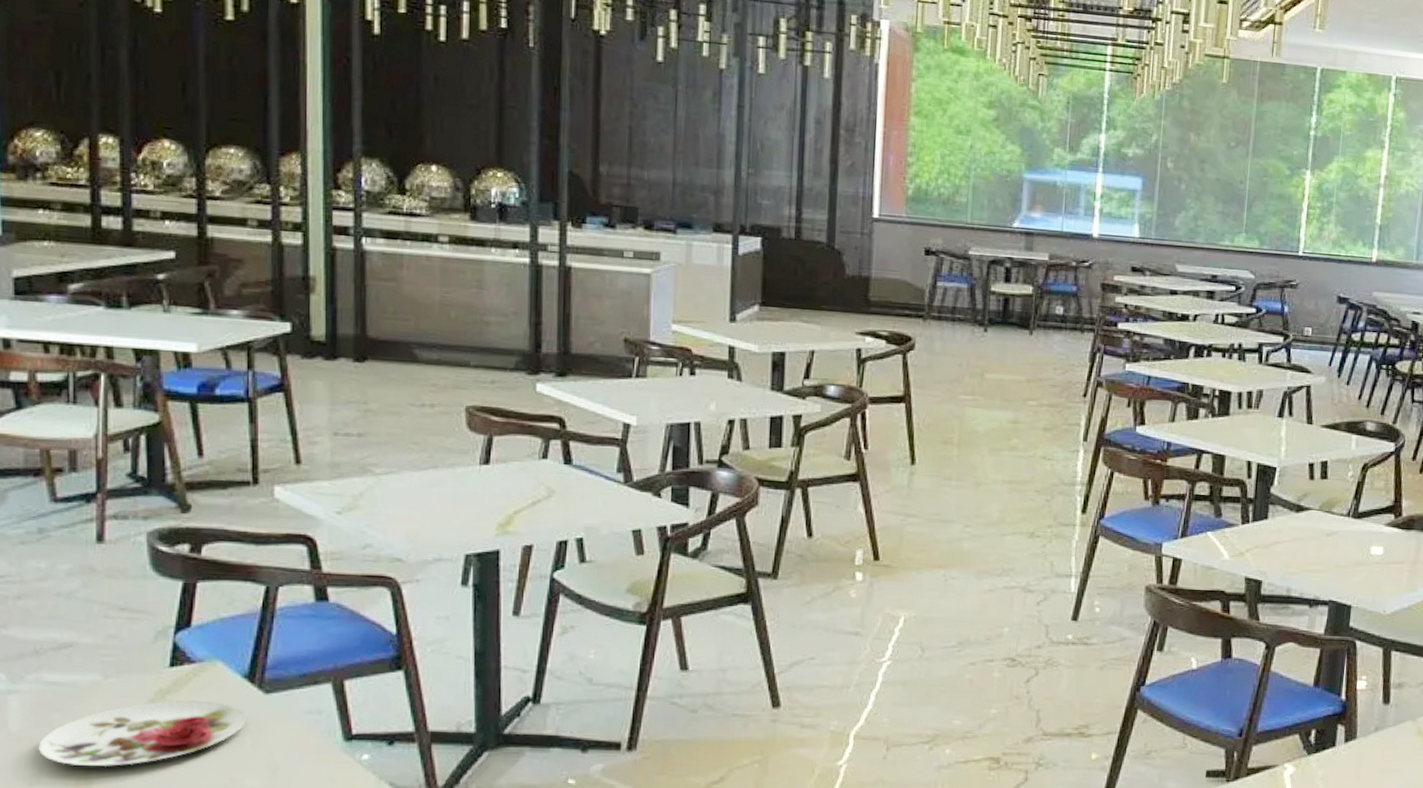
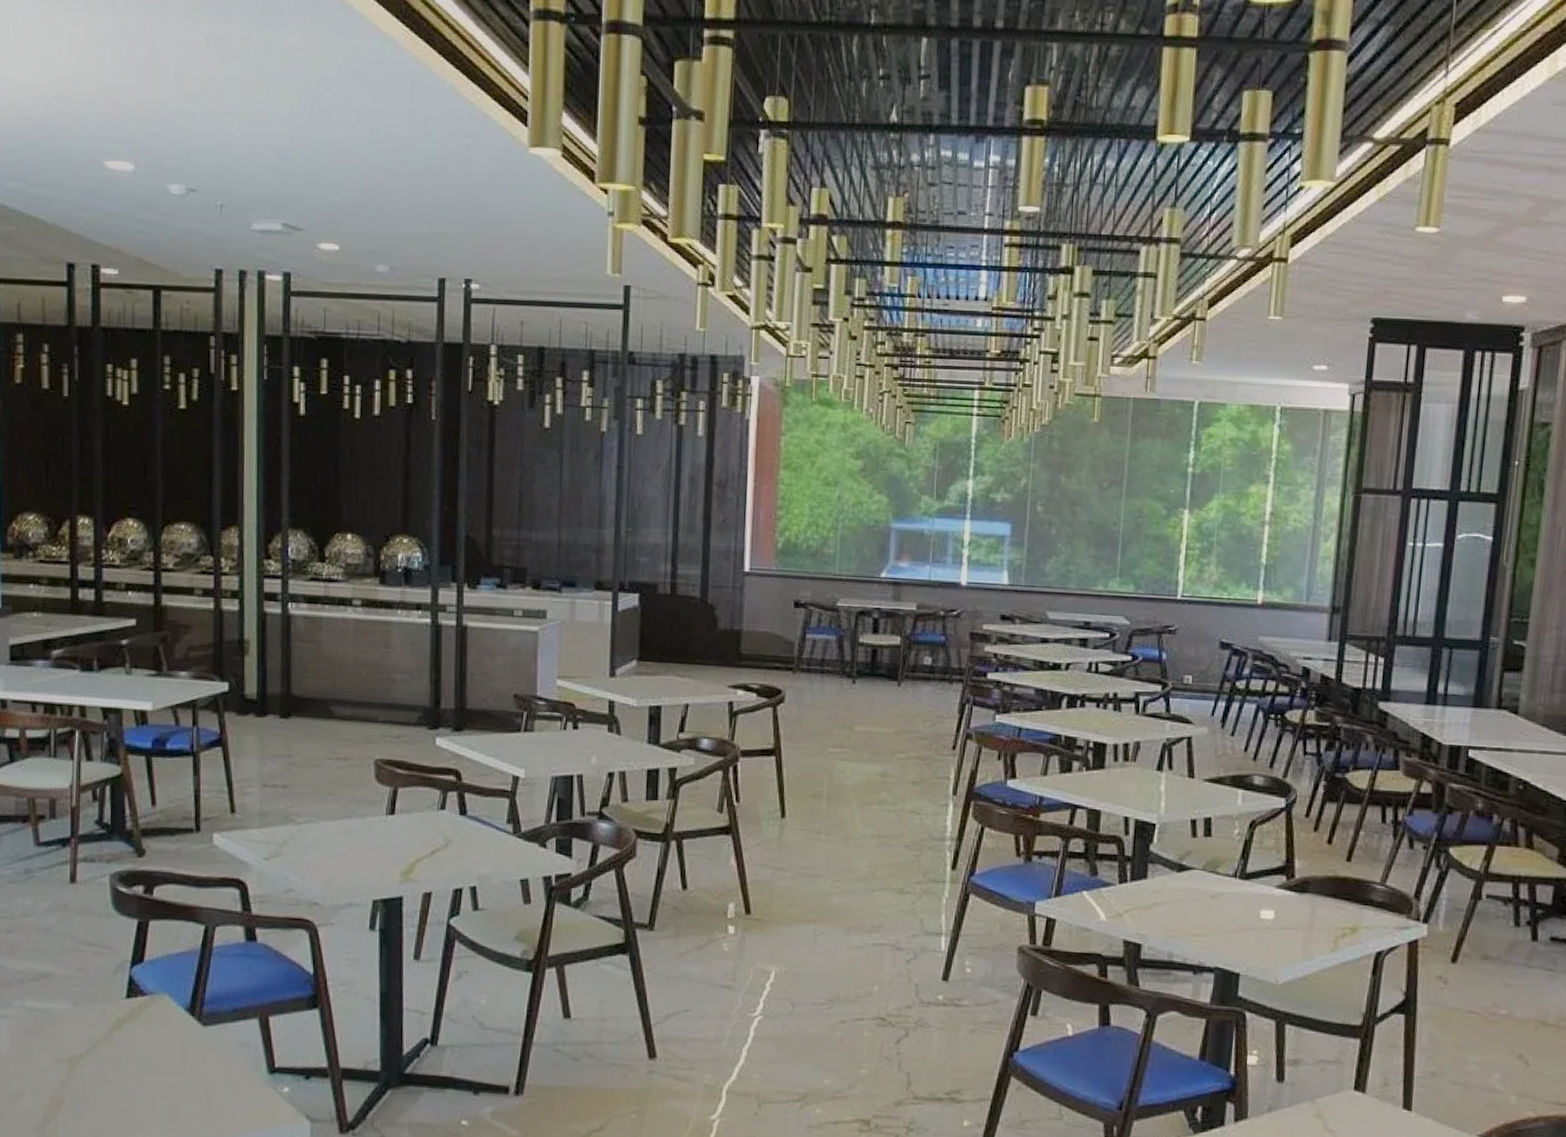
plate: present [38,700,246,767] -> none [21,1029,187,1088]

